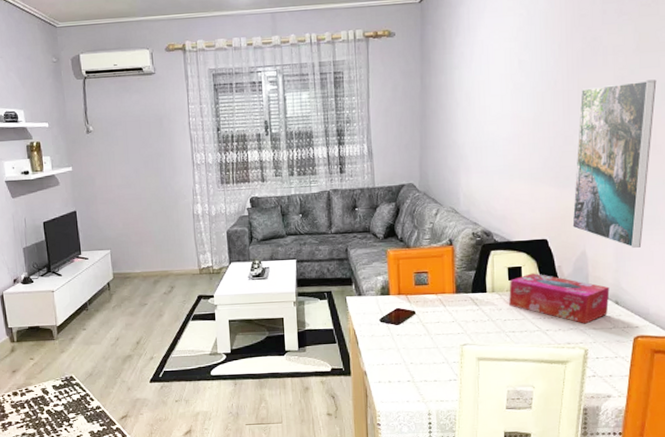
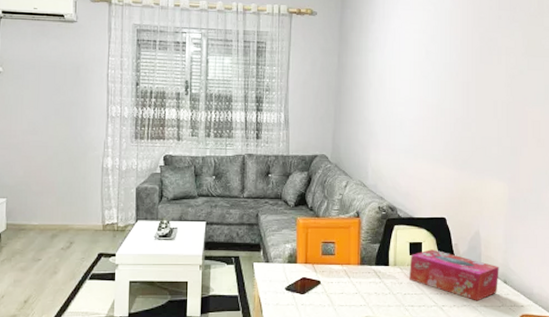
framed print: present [572,79,657,248] -> none [468,80,541,231]

